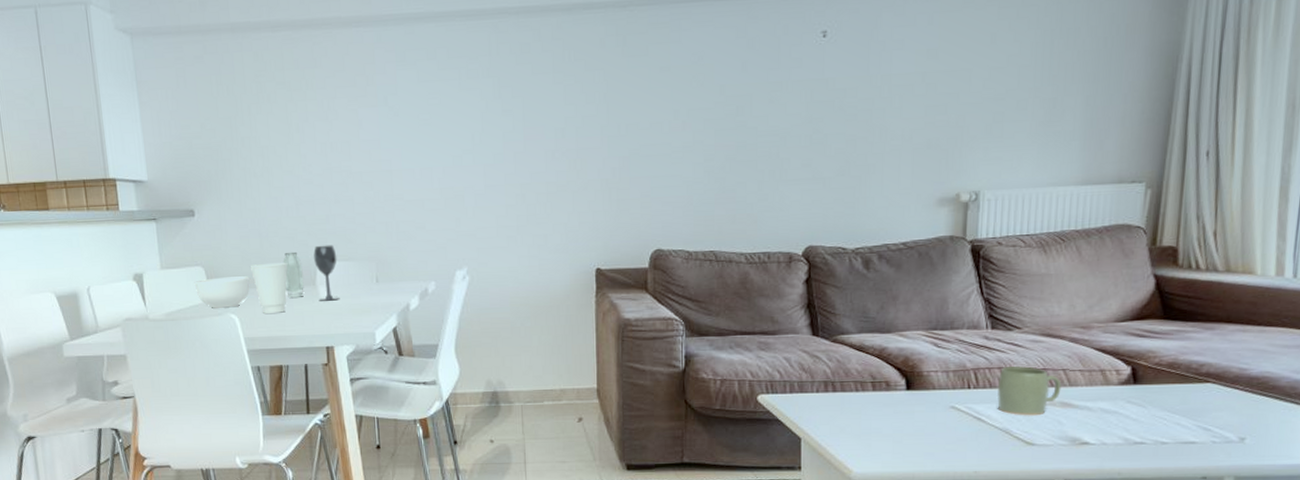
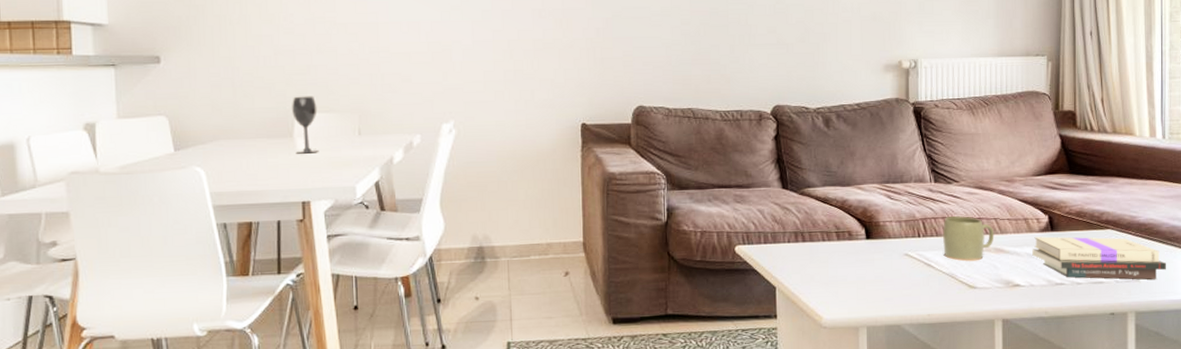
bowl: present [194,276,251,309] -> none [155,127,221,162]
cup: present [251,262,288,315] -> none [221,113,263,168]
vase: present [283,251,305,299] -> none [257,102,281,151]
books: none [1107,390,1283,441] -> present [1032,236,1167,280]

